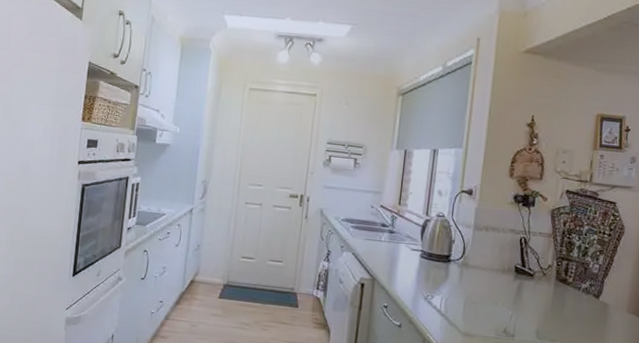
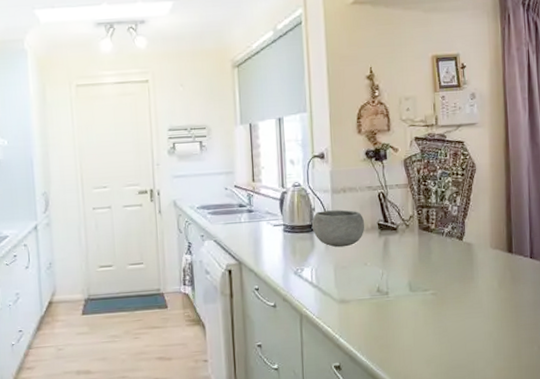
bowl: none [448,244,502,283] -> present [311,209,365,248]

